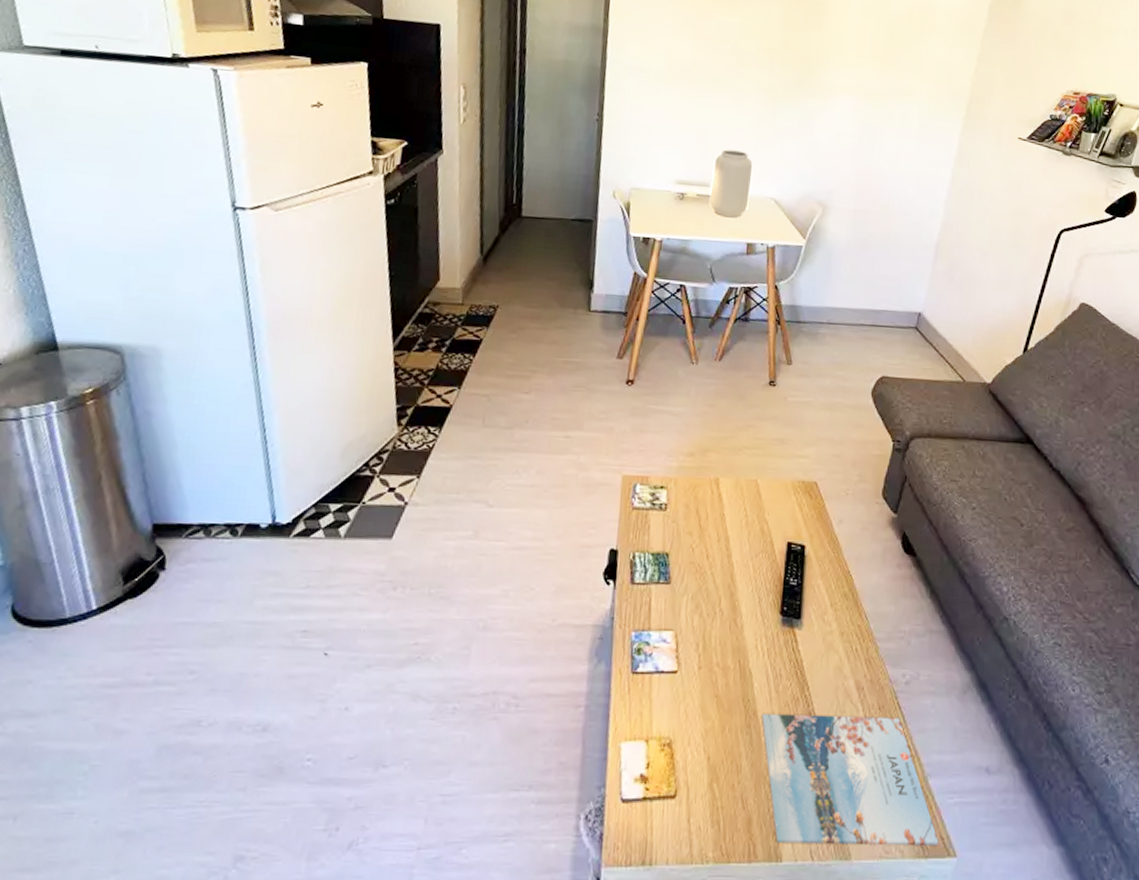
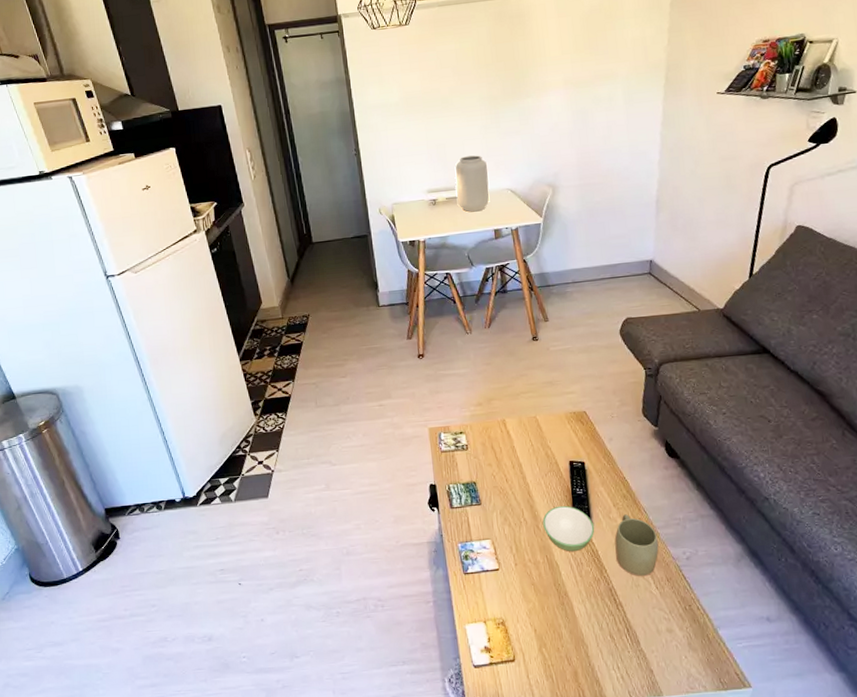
bowl: none [742,597,804,660] -> present [542,505,595,552]
magazine: present [762,714,939,845] -> none [572,585,735,688]
mug: none [823,618,876,701] -> present [614,514,659,577]

